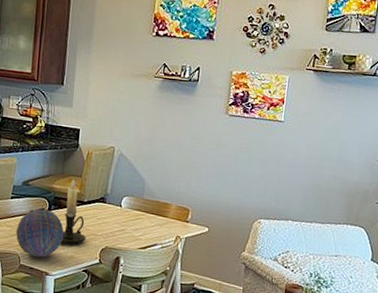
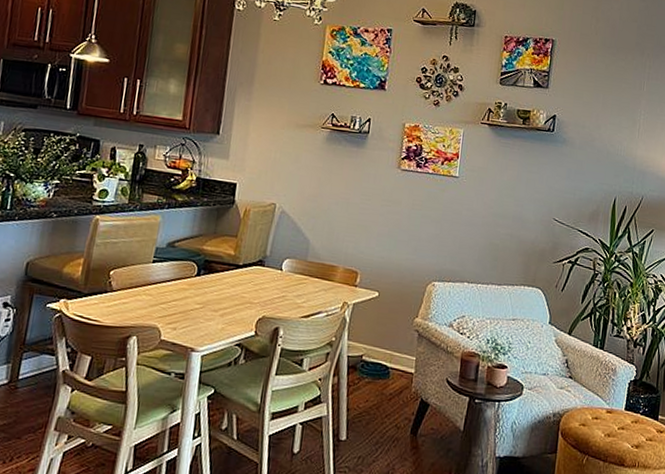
decorative ball: present [16,207,64,258] -> none [157,272,215,331]
candle holder: present [60,179,86,246] -> none [210,240,241,316]

